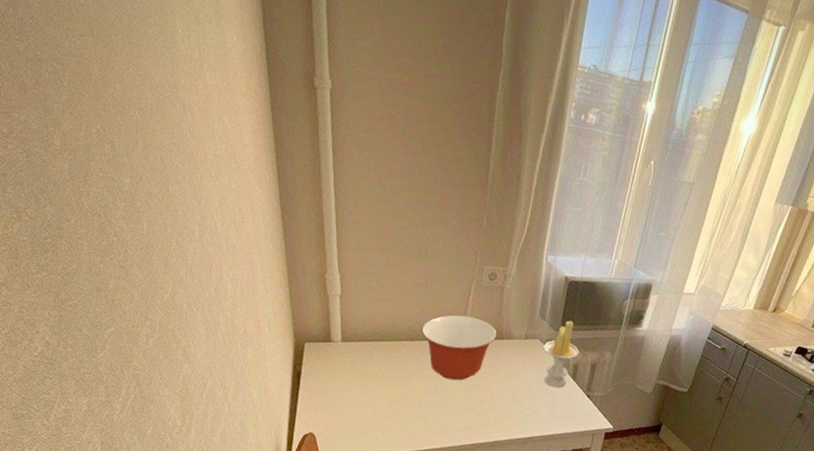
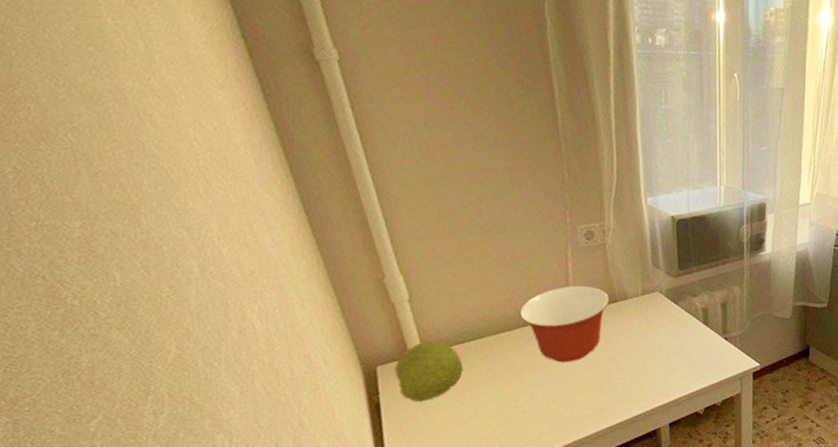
fruit: none [317,332,369,381] -> present [394,340,464,402]
candle: present [543,320,579,388] -> none [665,262,706,339]

